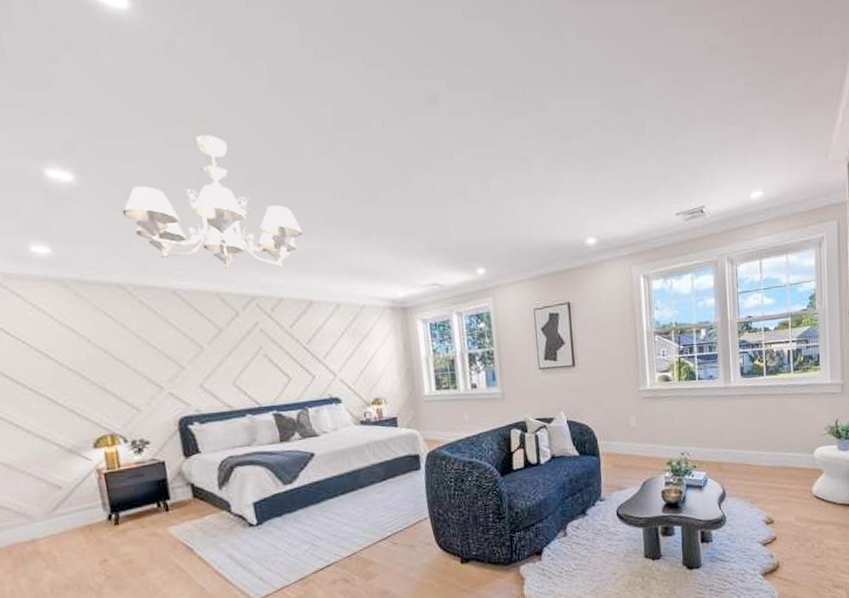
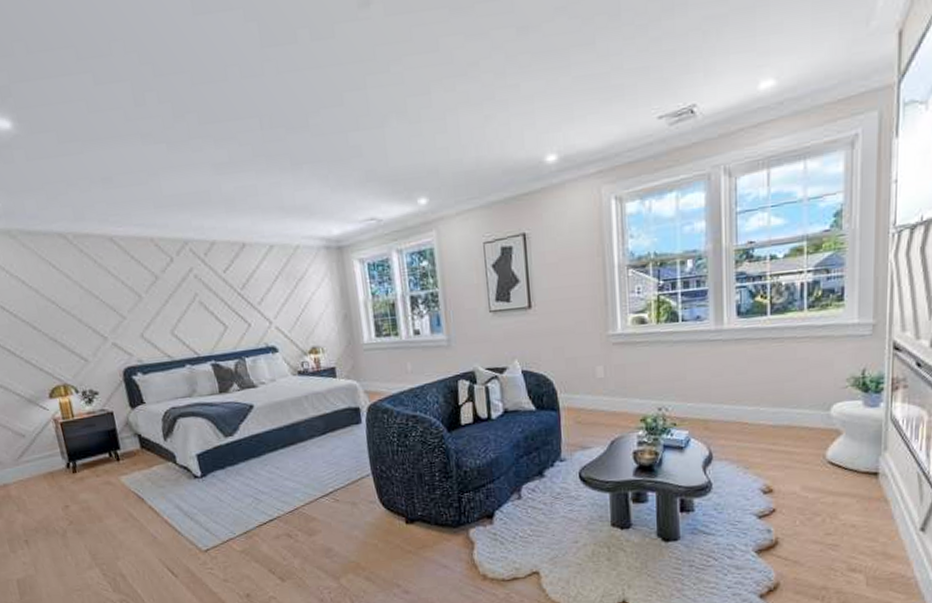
chandelier: present [122,135,303,270] -> none [58,66,232,213]

